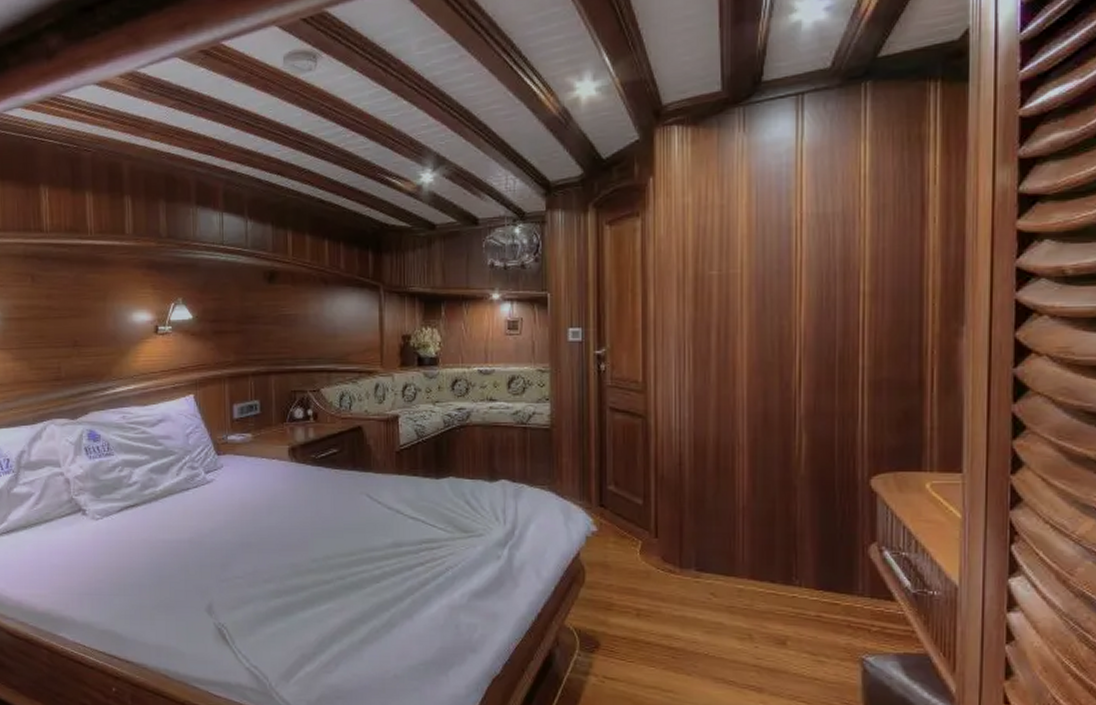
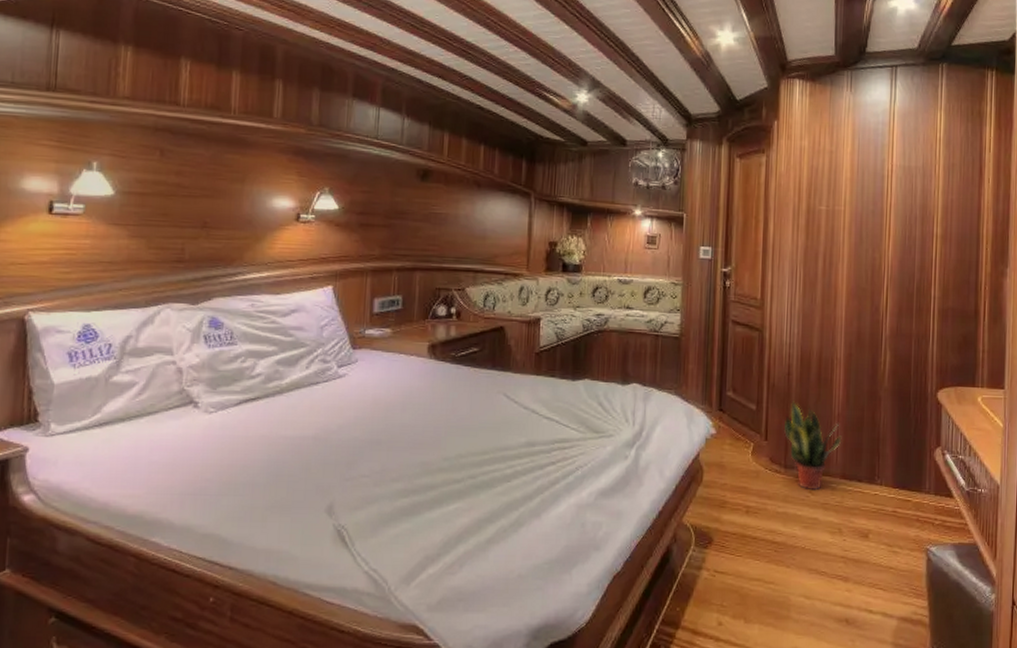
potted plant: none [676,494,749,593] -> present [783,401,842,491]

